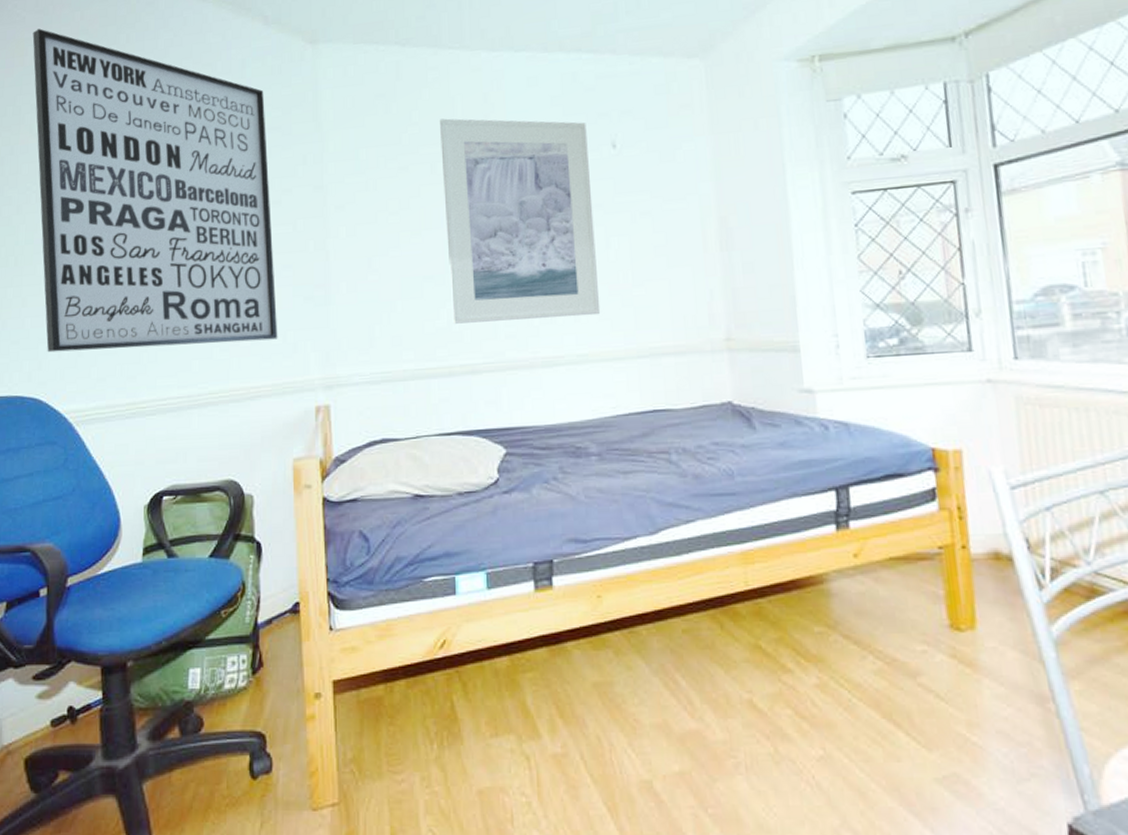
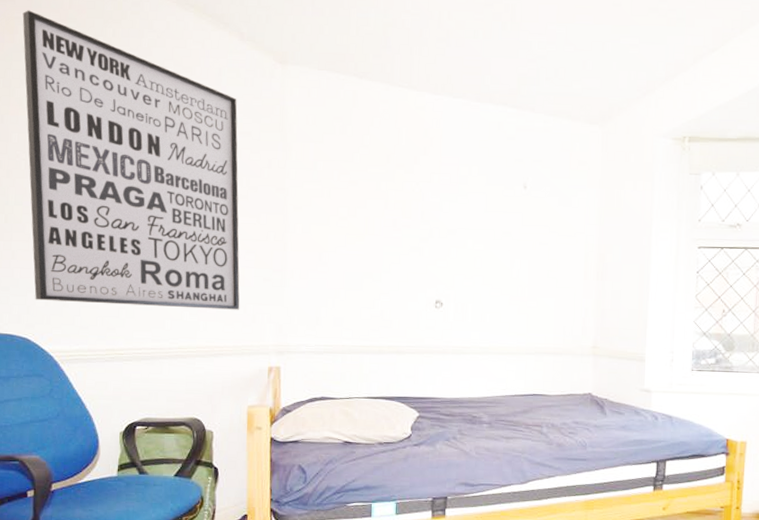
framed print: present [440,118,601,324] -> none [385,145,505,319]

